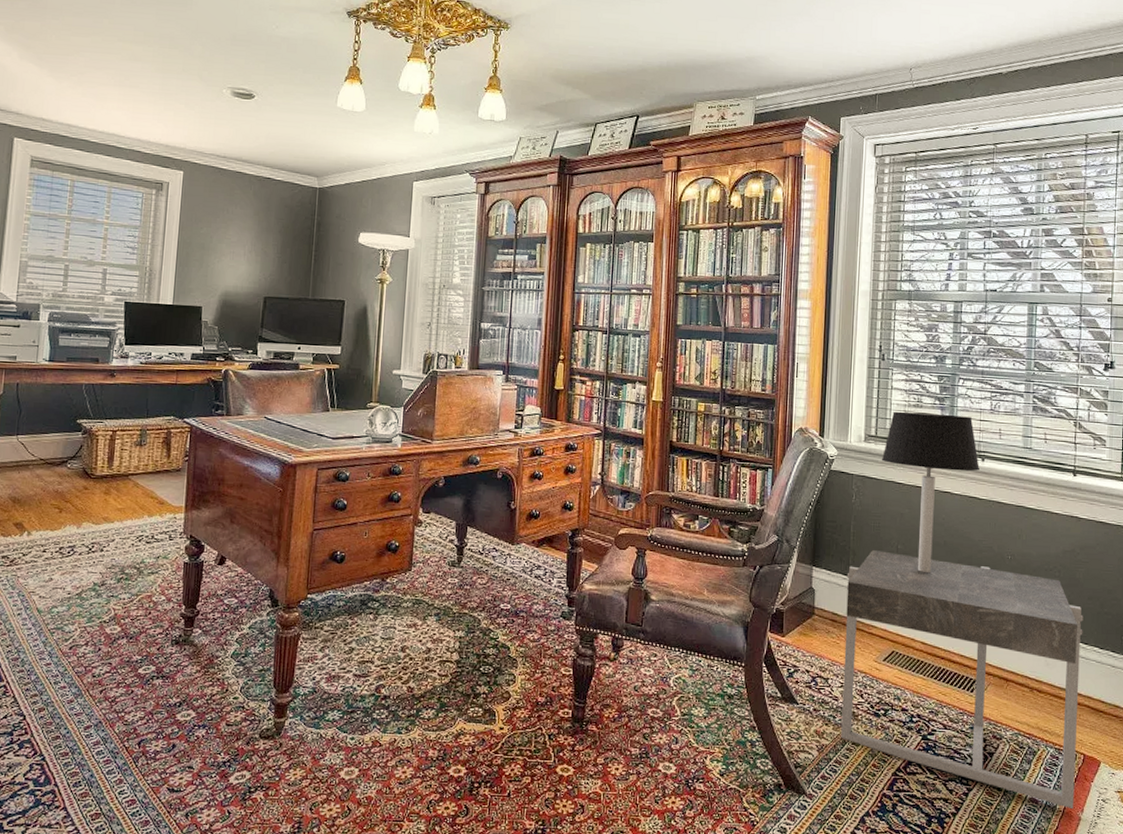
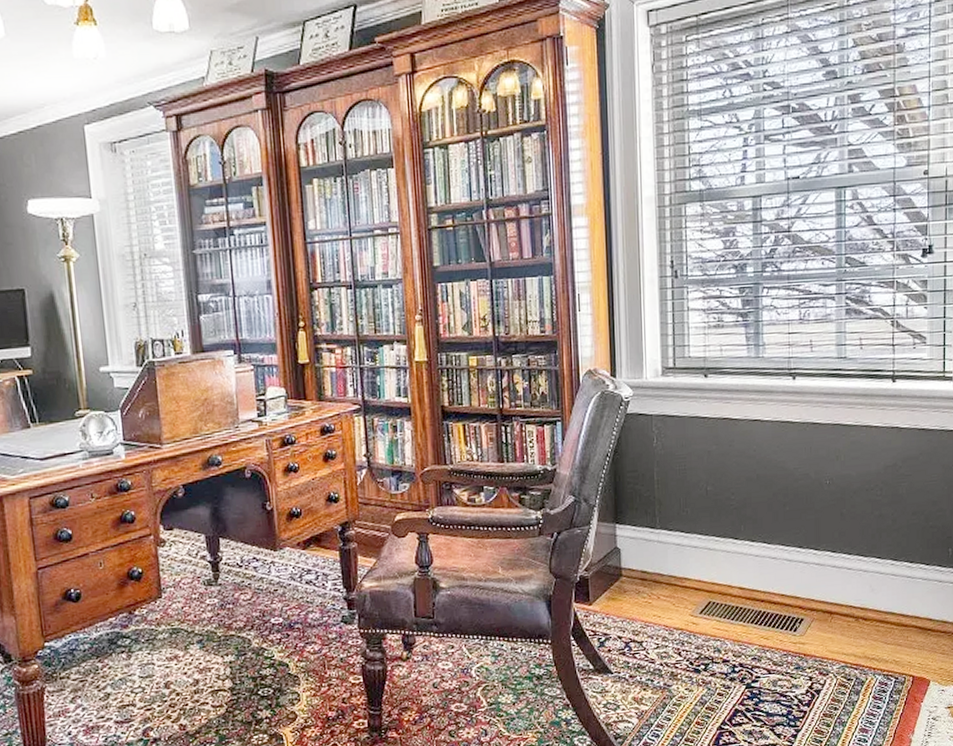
side table: present [841,549,1084,810] -> none [653,495,908,733]
table lamp: present [881,411,980,572] -> none [682,331,791,512]

